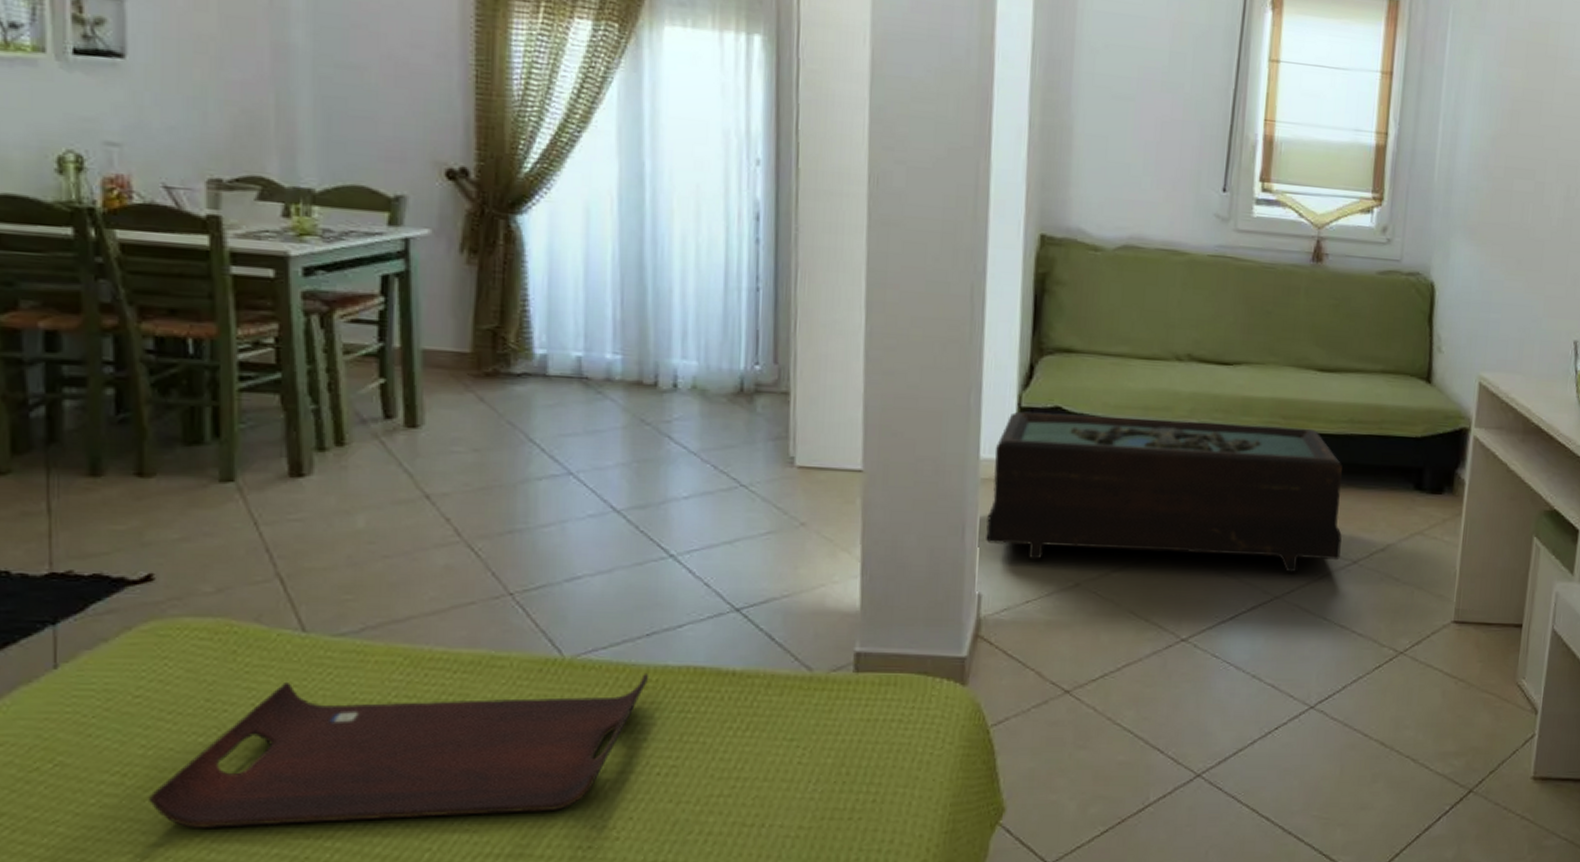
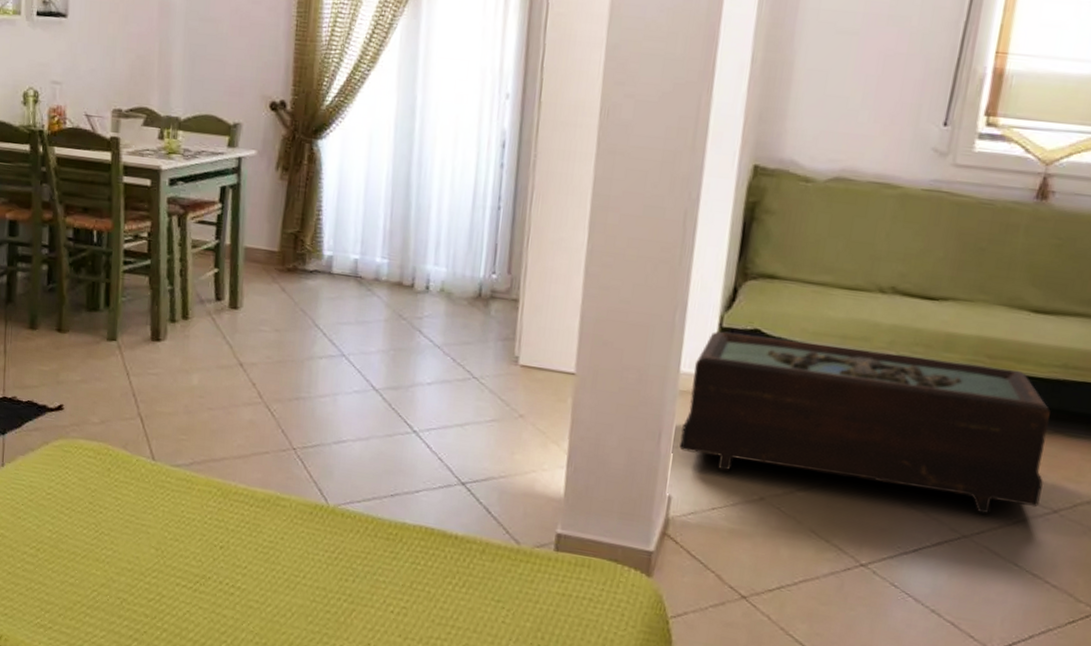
serving tray: present [148,672,649,828] -> none [51,496,391,628]

